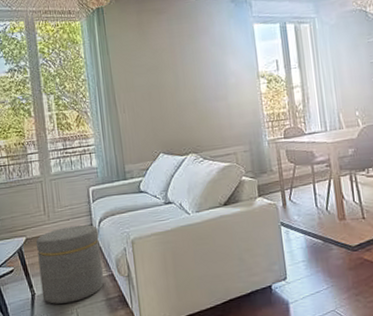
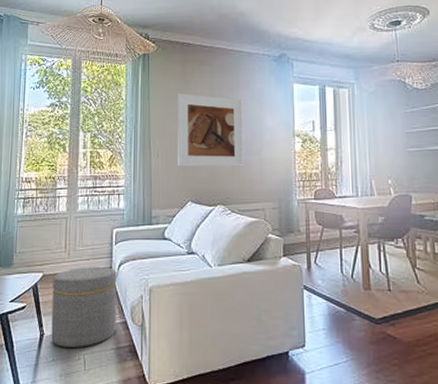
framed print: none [136,45,212,120] -> present [177,93,245,167]

